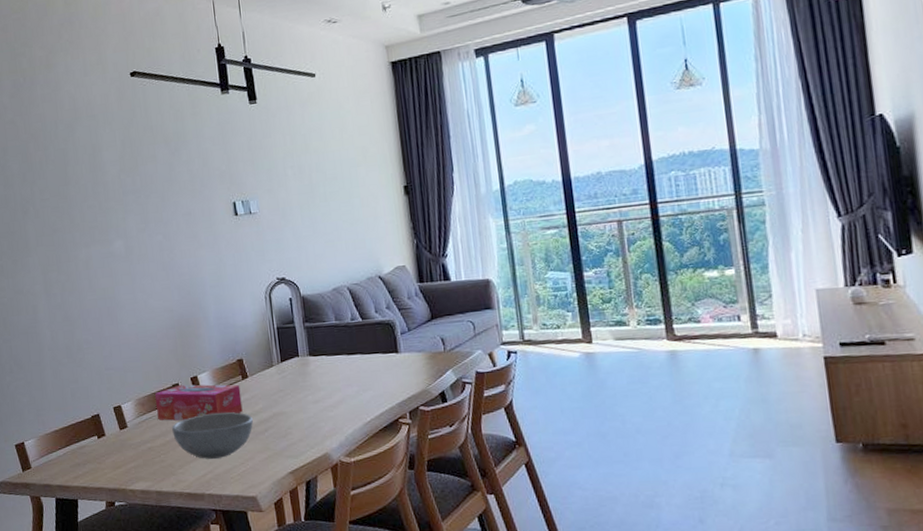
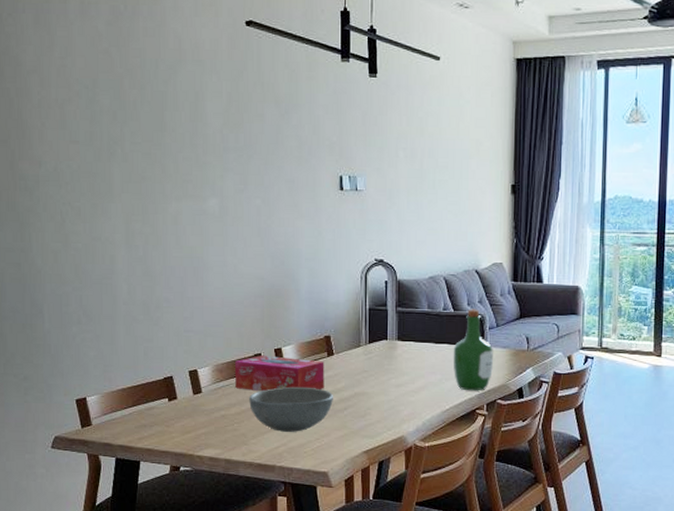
wine bottle: none [366,315,411,401] -> present [453,309,493,391]

